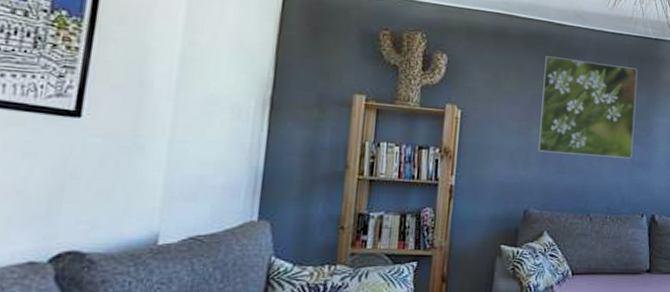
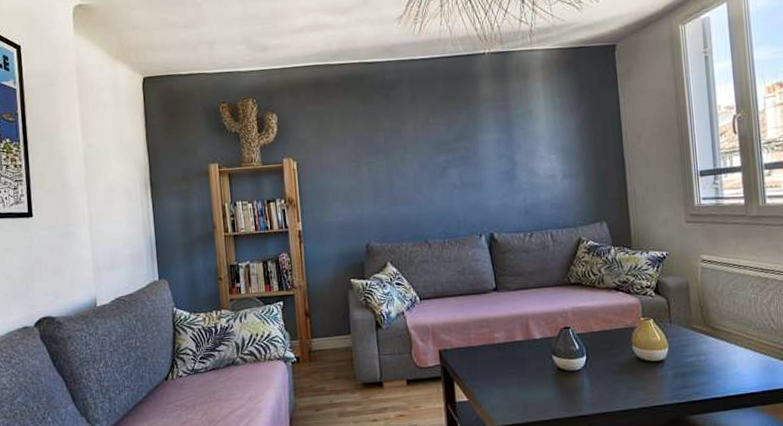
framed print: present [538,56,638,159] -> none [362,89,462,188]

